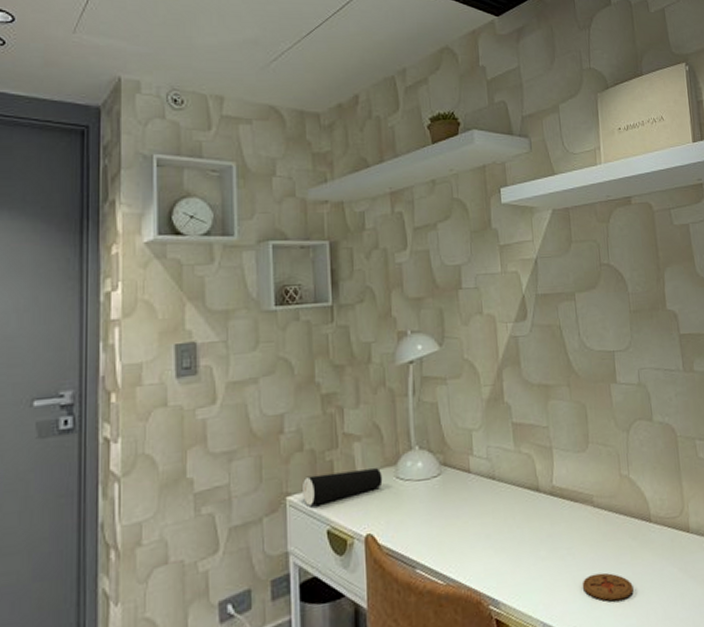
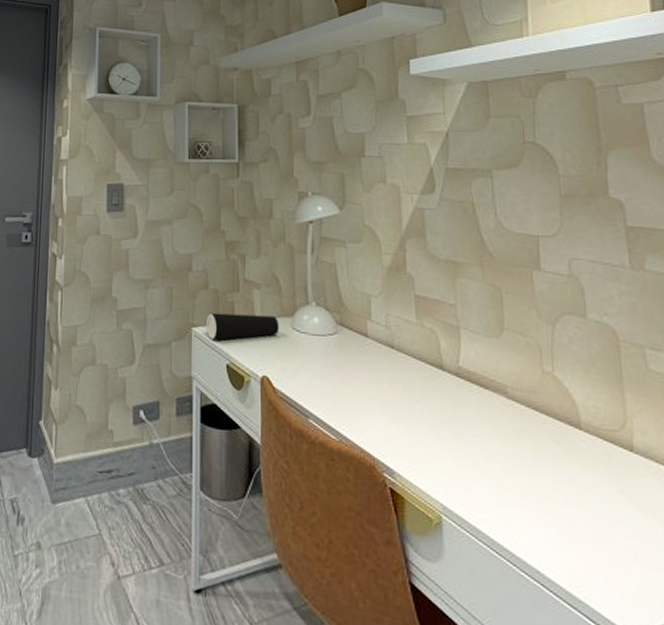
coaster: present [582,572,634,601] -> none [490,469,555,506]

